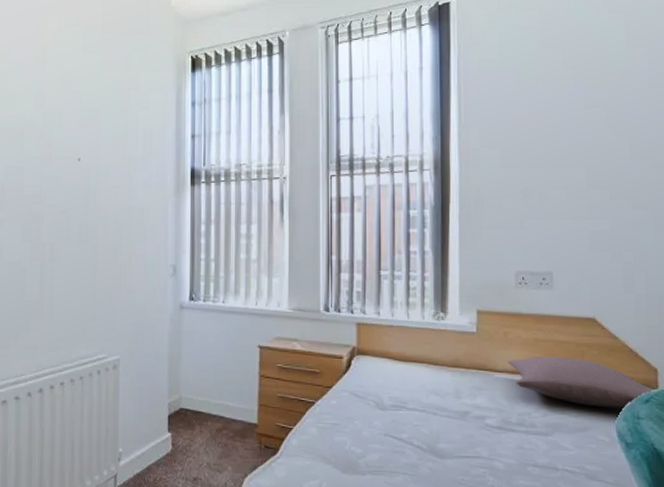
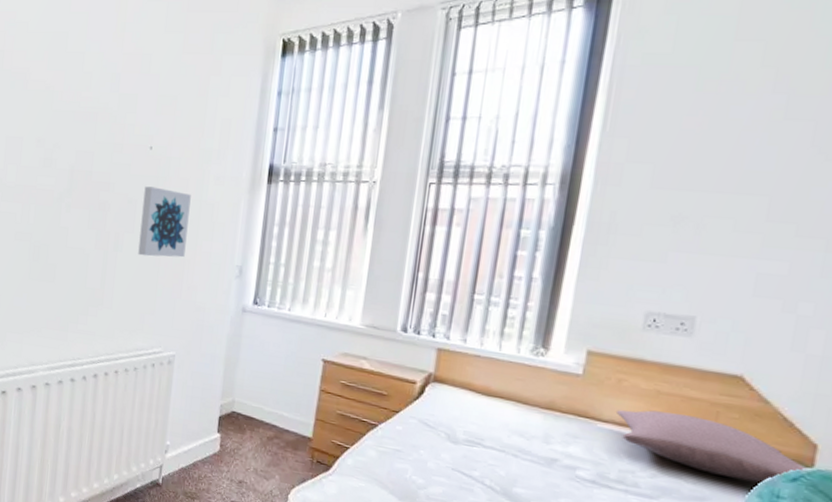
wall art: none [75,196,121,264] -> present [138,186,191,258]

